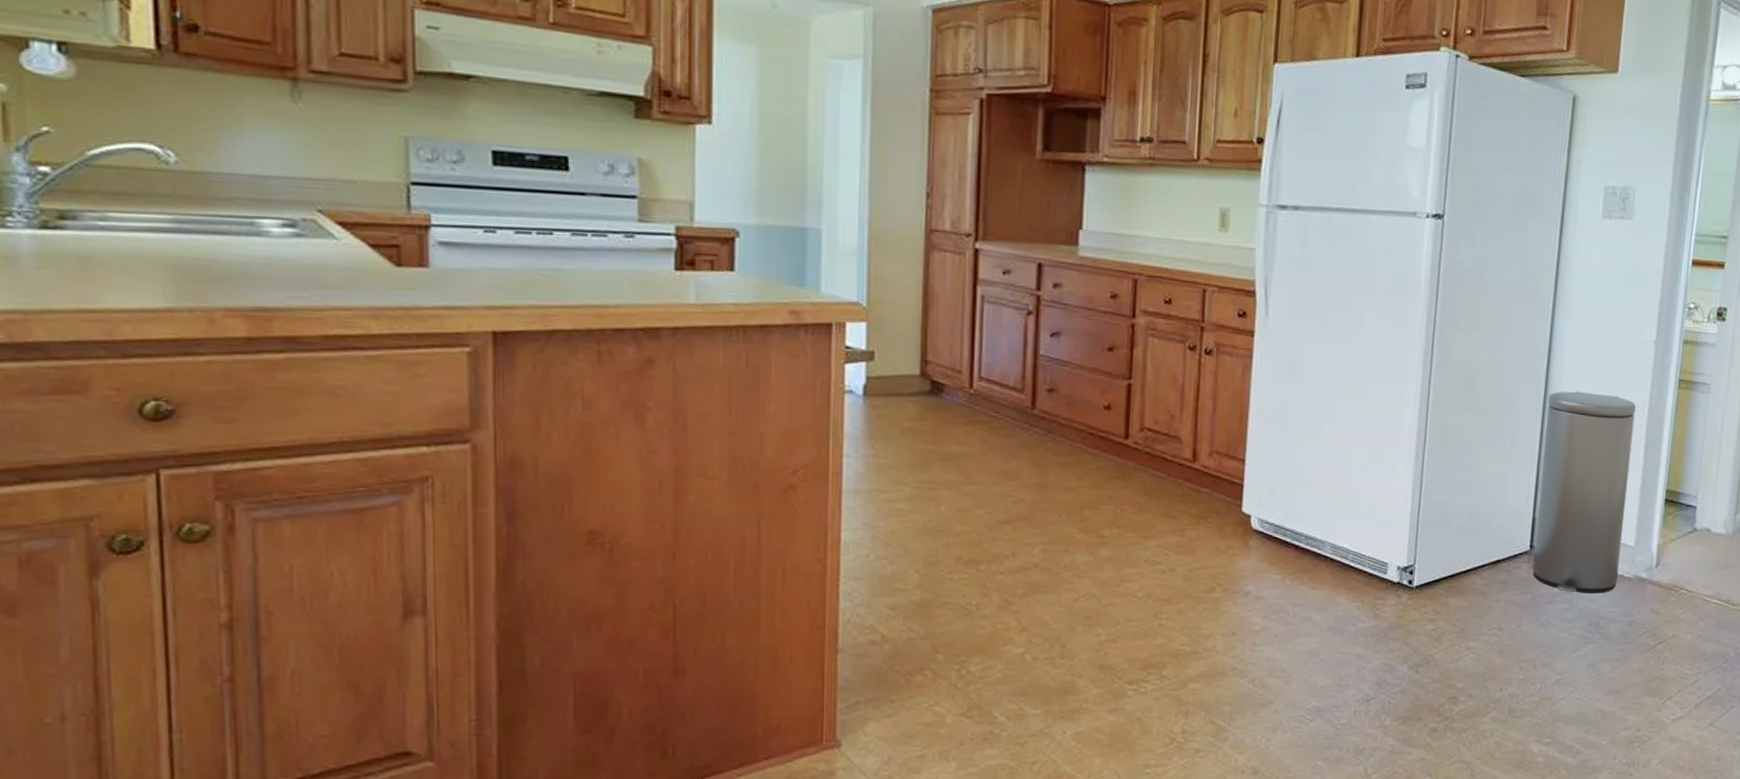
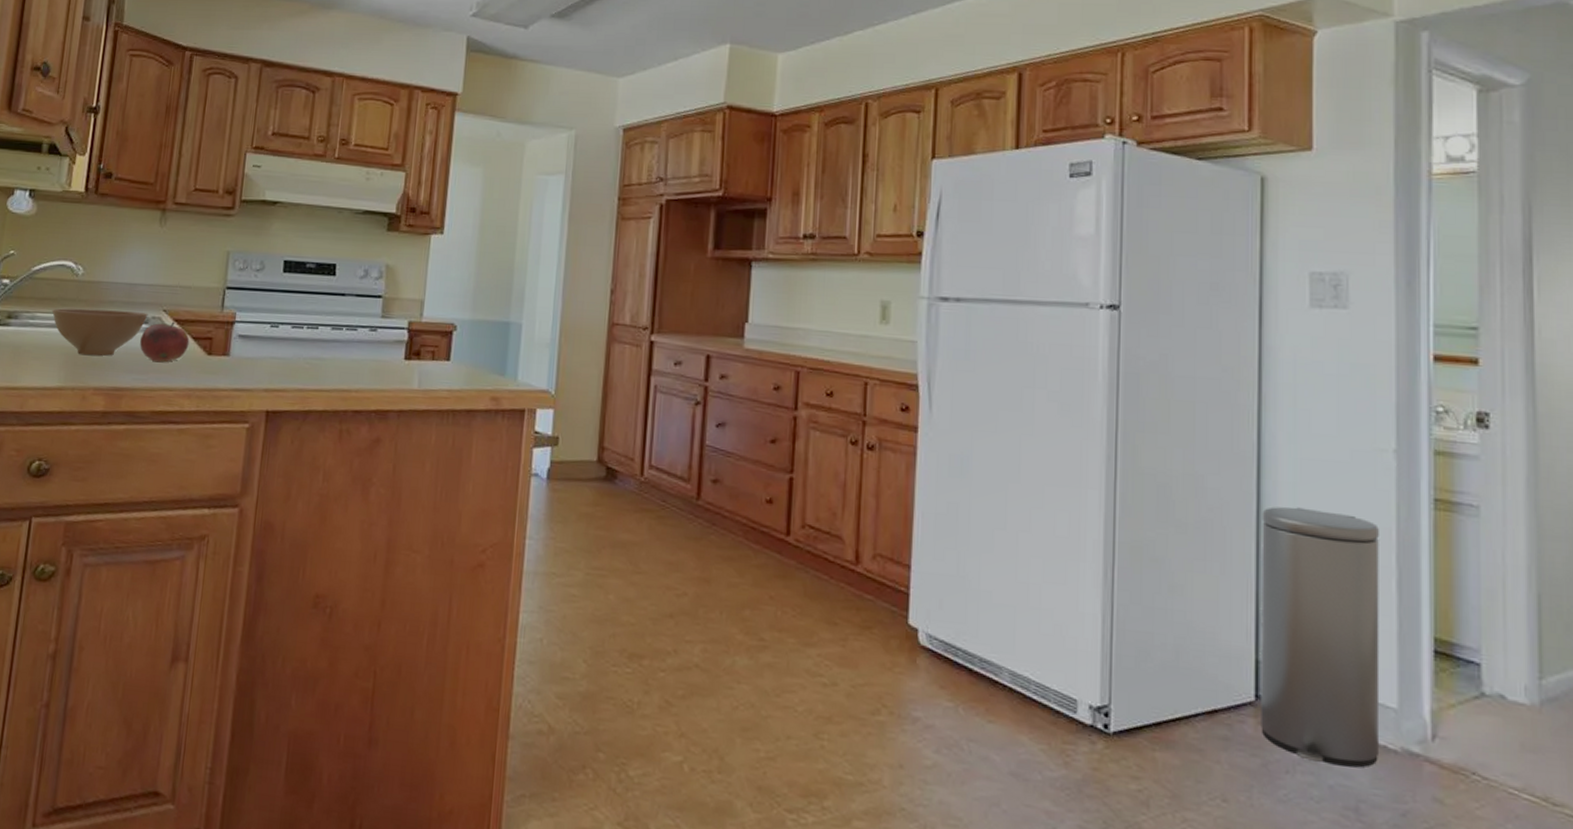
bowl: none [133,206,295,268] -> present [51,308,149,356]
fruit: none [288,225,366,277] -> present [140,321,190,363]

